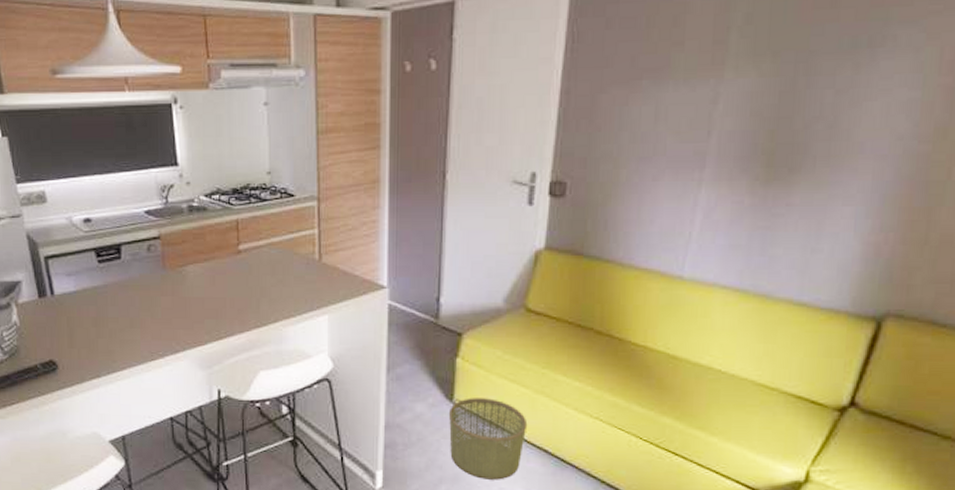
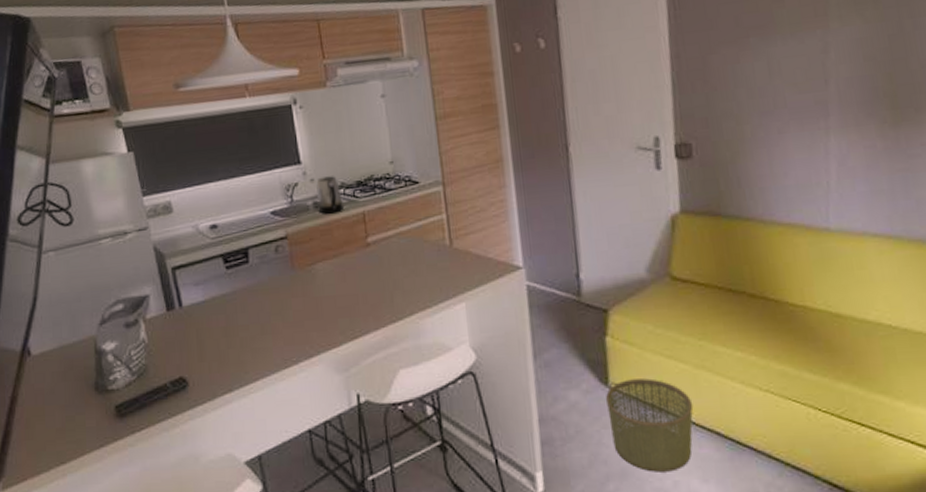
kettle: none [192,179,217,218] -> present [316,175,343,214]

